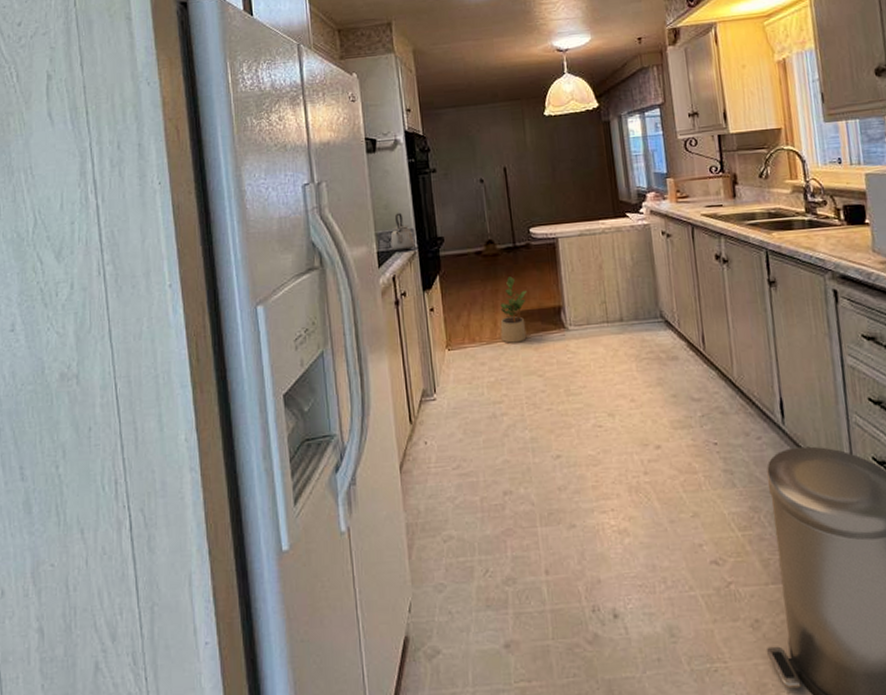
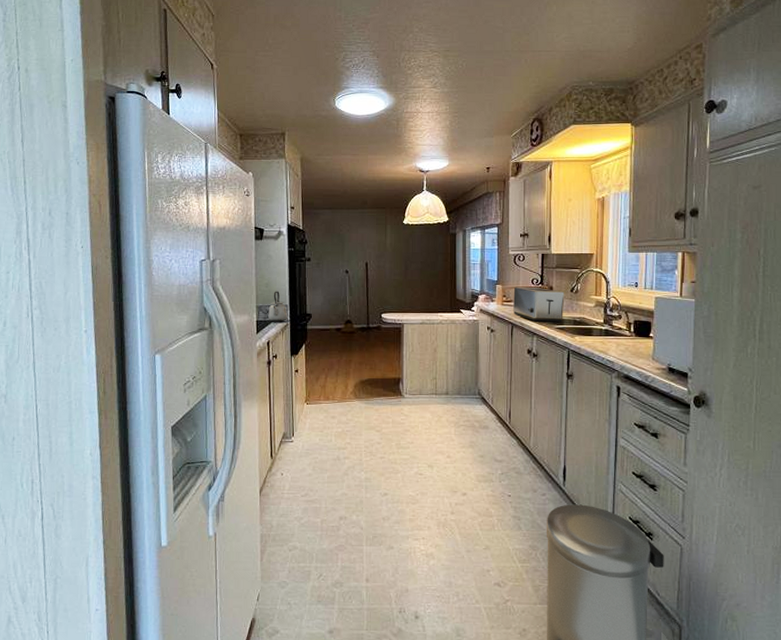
potted plant: present [500,276,527,343] -> none [350,351,374,403]
toaster: none [688,176,755,219] -> present [513,286,565,322]

